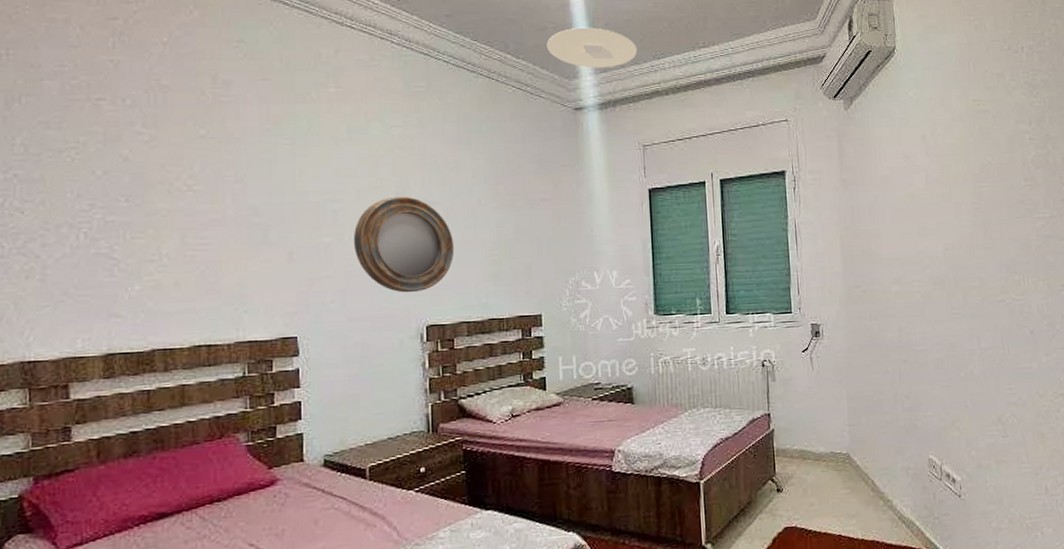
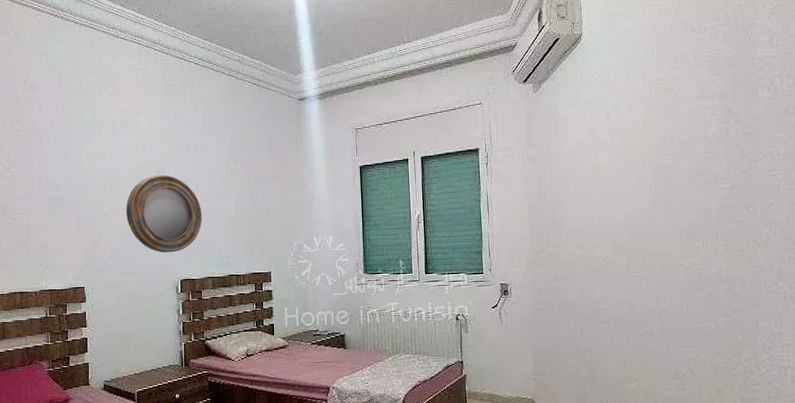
ceiling light: present [546,27,638,68] -> none [276,29,352,64]

